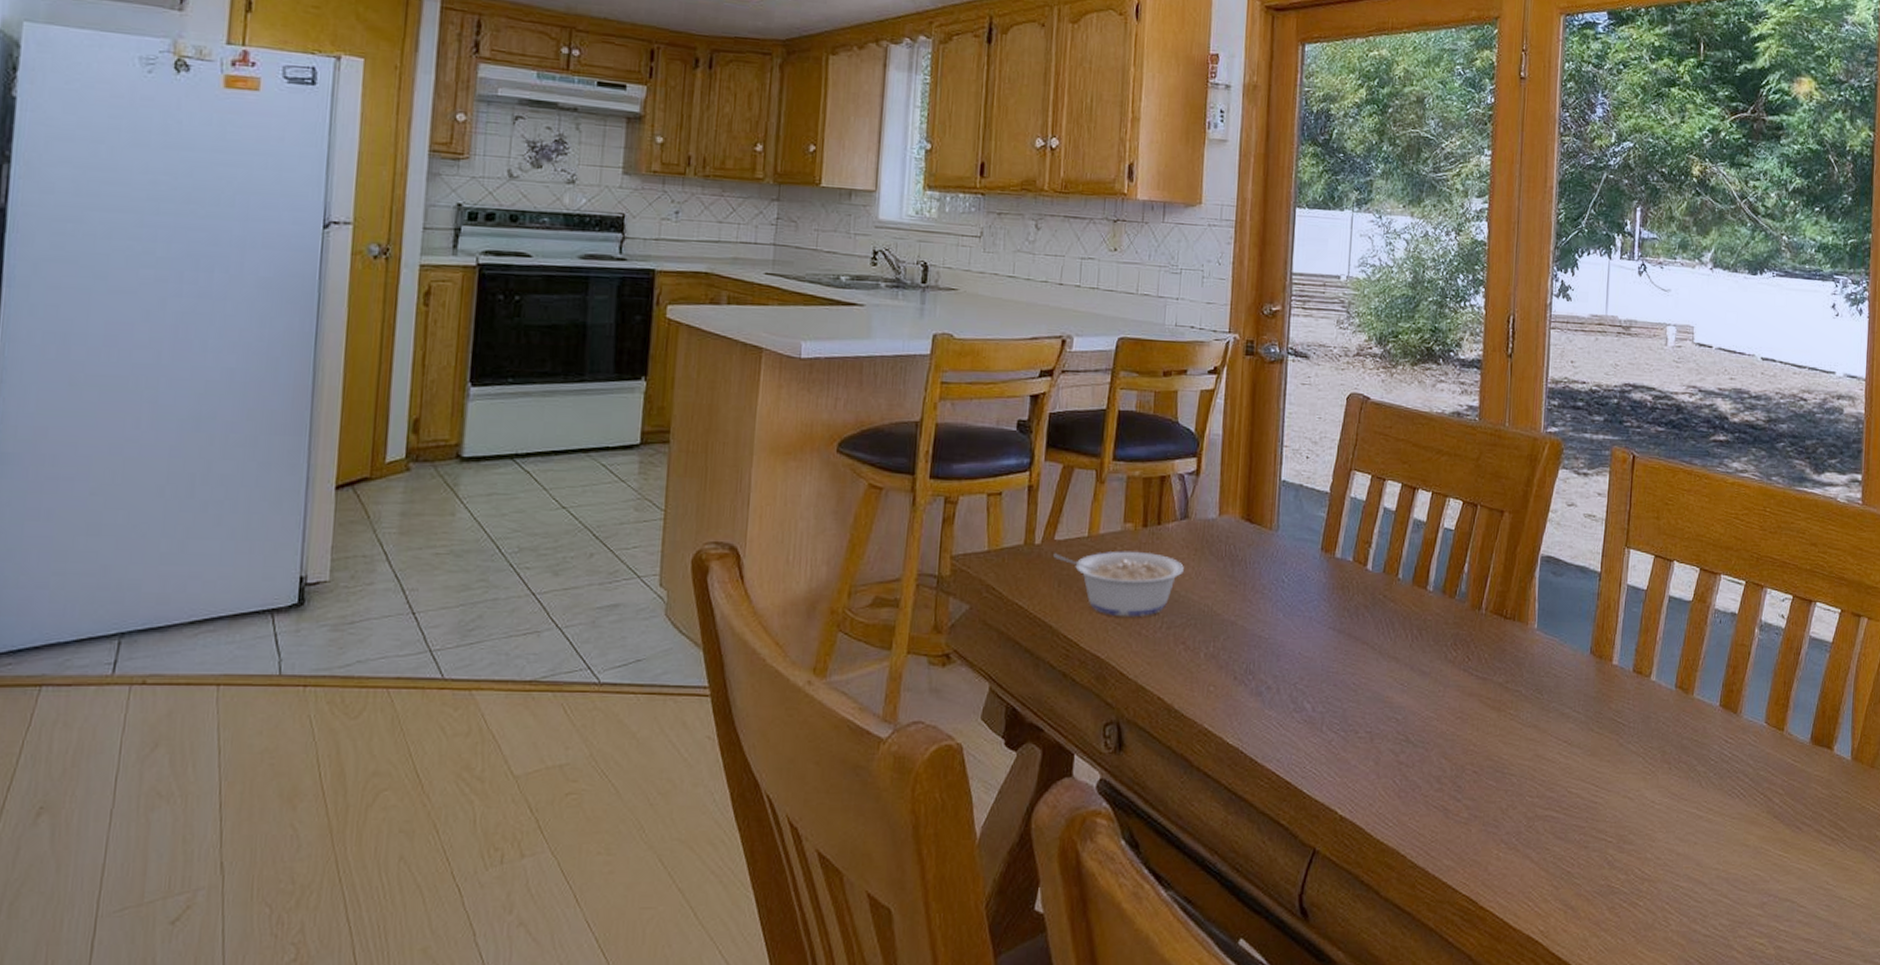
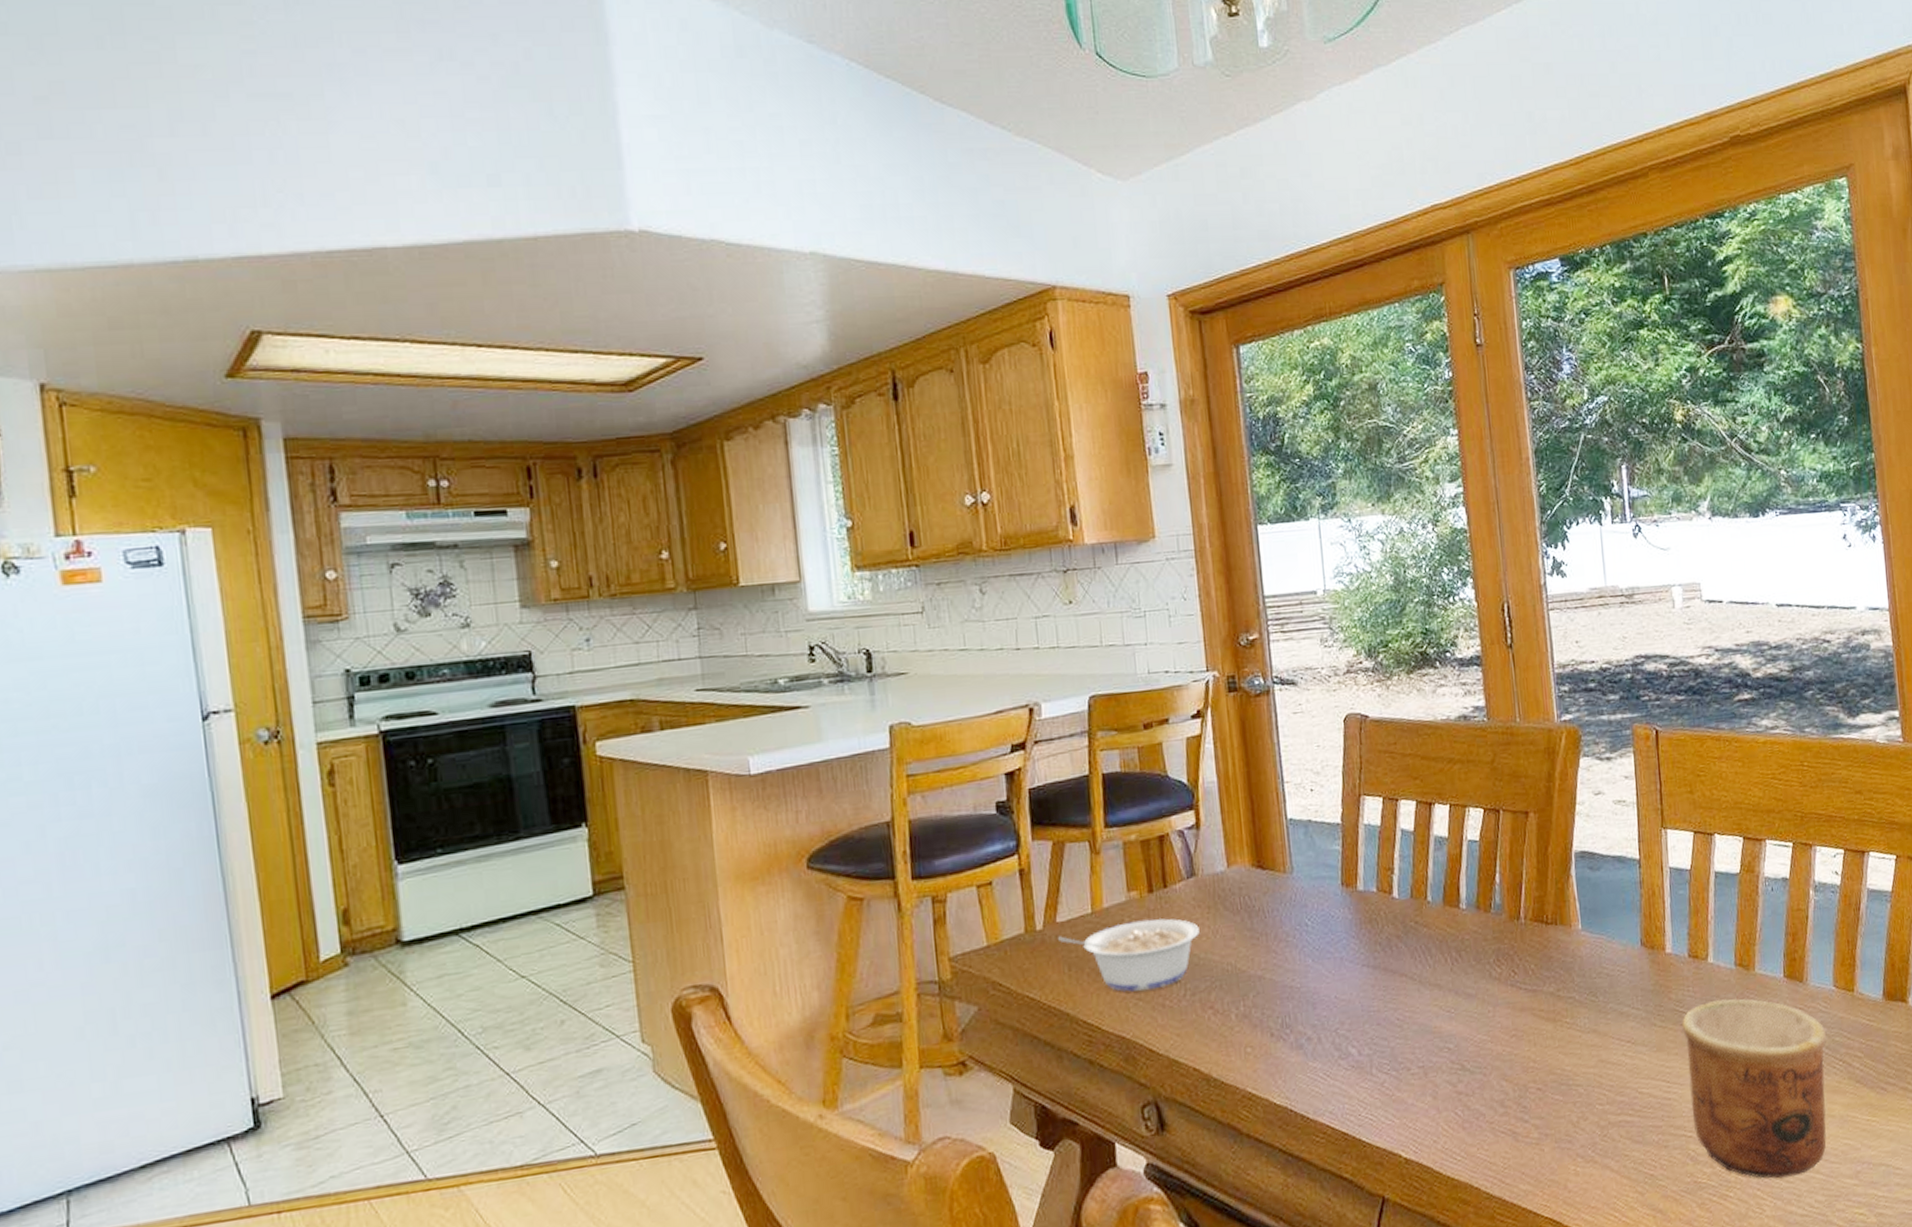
cup: none [1615,716,1753,896] -> present [1682,999,1827,1179]

